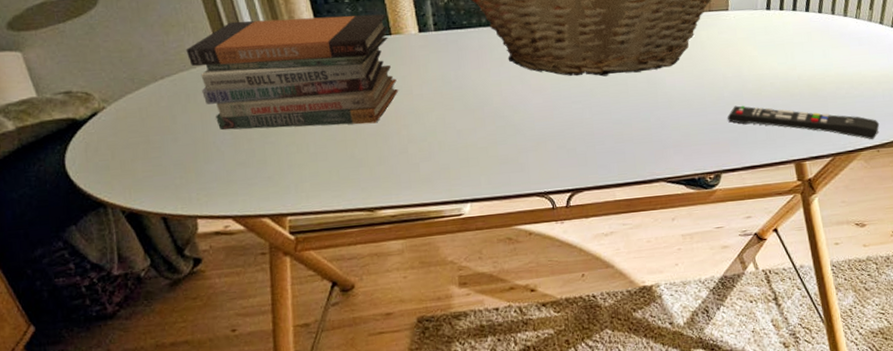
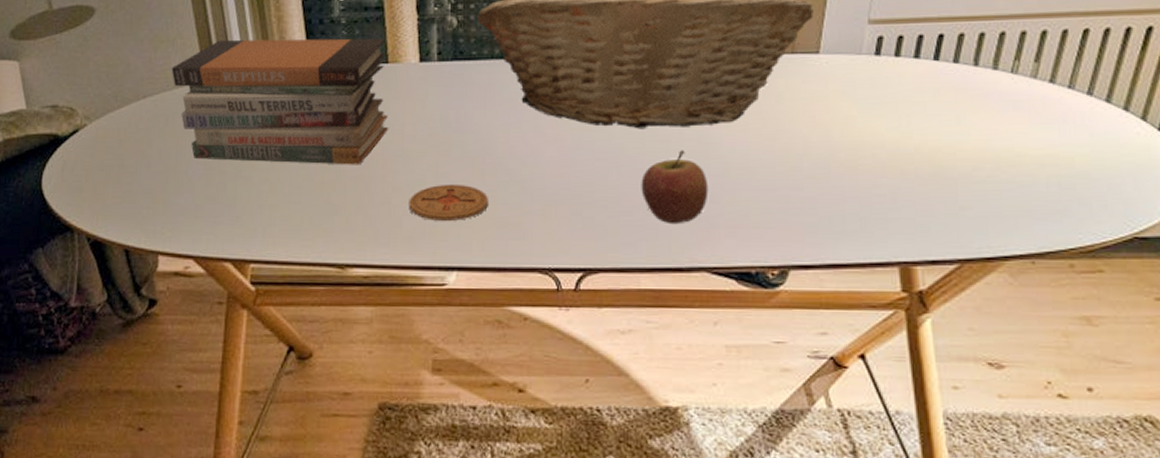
coaster: none [423,132,490,164] -> present [409,184,488,221]
apple: none [608,90,659,148] -> present [641,150,709,225]
remote control: present [727,105,880,140] -> none [804,180,1039,246]

